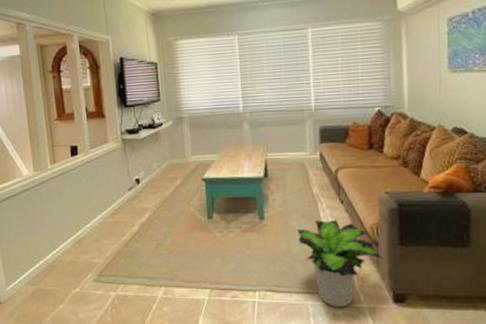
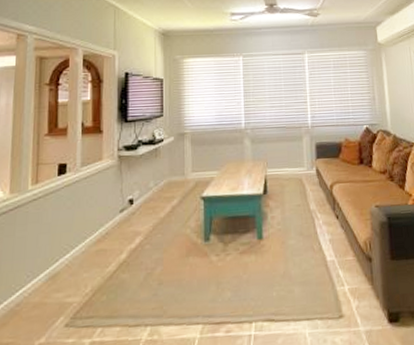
potted plant: present [297,219,384,308] -> none [295,236,377,334]

